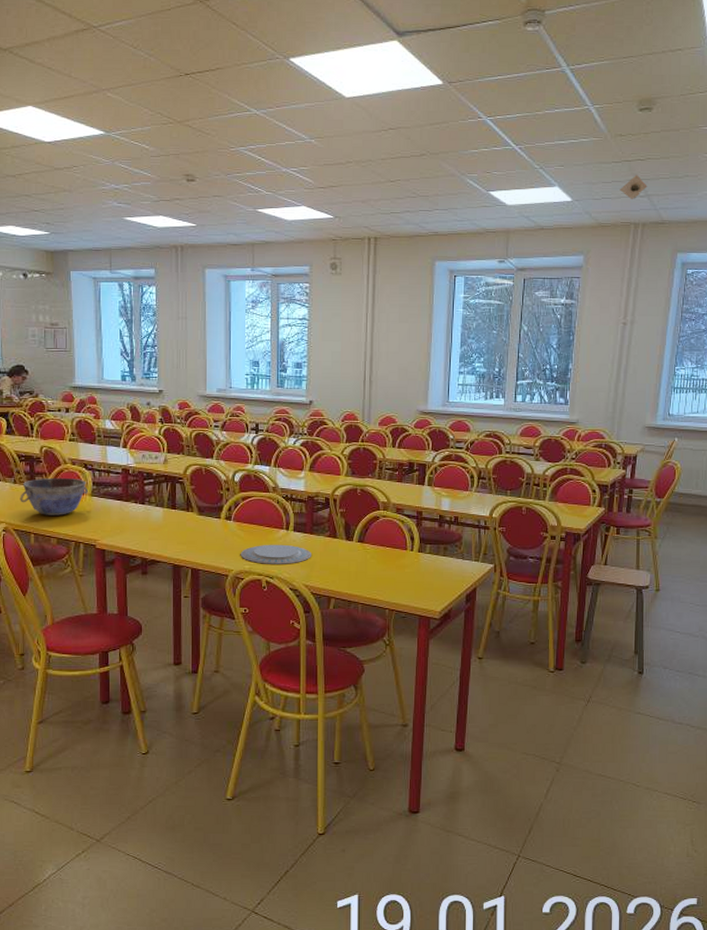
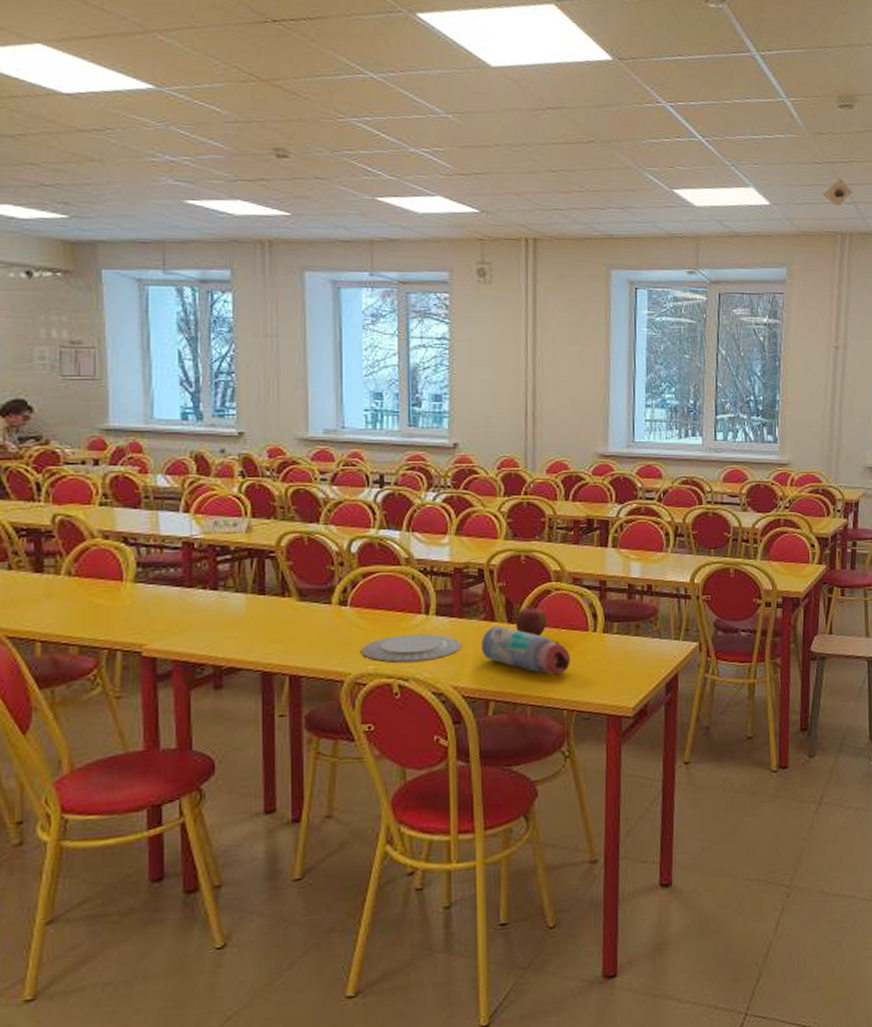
bowl: present [20,477,89,516] -> none [17,557,131,614]
water bottle: none [326,542,393,582] -> present [481,626,572,675]
apple: none [352,528,376,552] -> present [516,606,547,637]

